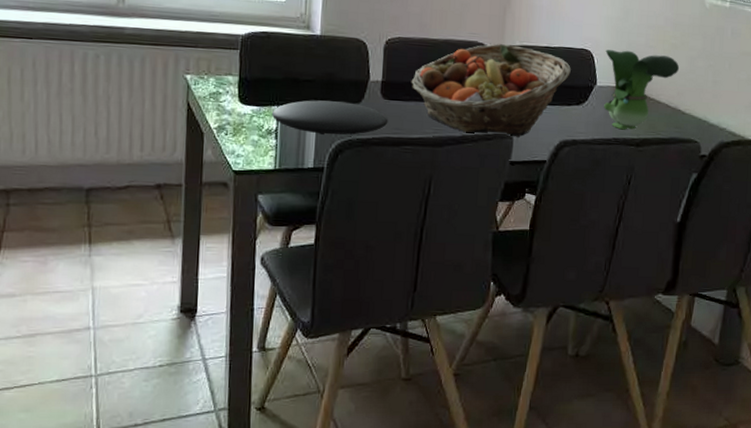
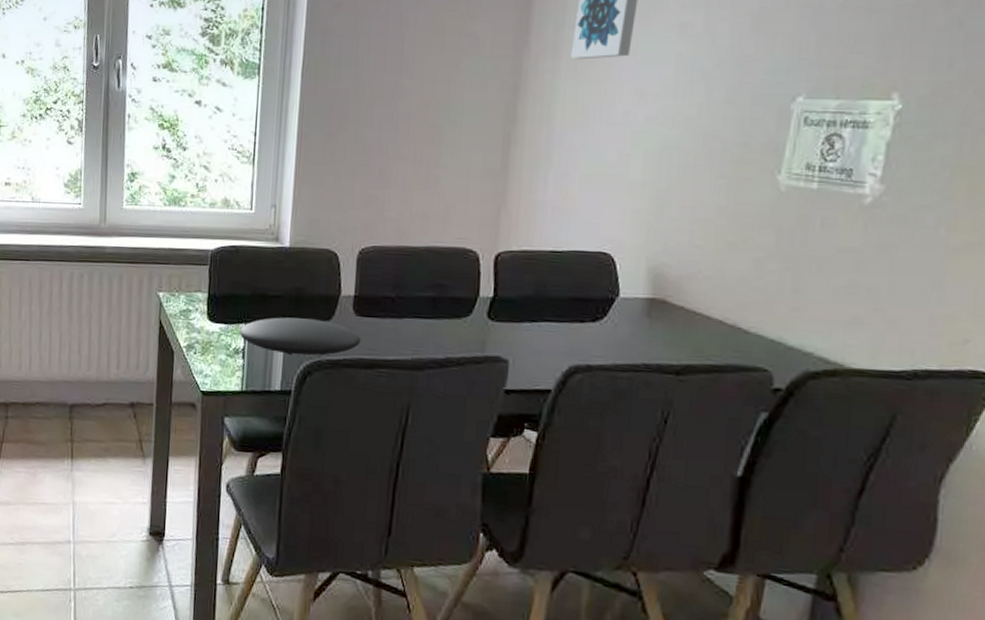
fruit basket: present [411,44,571,138] -> none [387,249,584,361]
toy figurine: present [604,50,680,130] -> none [629,252,740,354]

